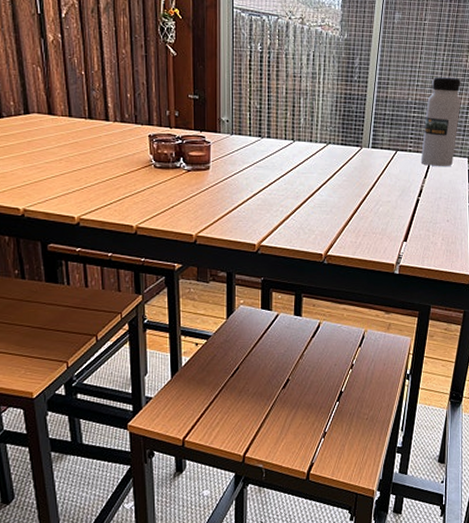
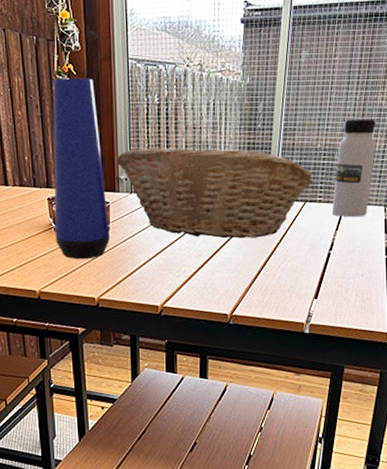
vase: none [155,21,209,197] -> present [52,78,110,260]
fruit basket: none [219,92,404,182] -> present [117,148,313,239]

